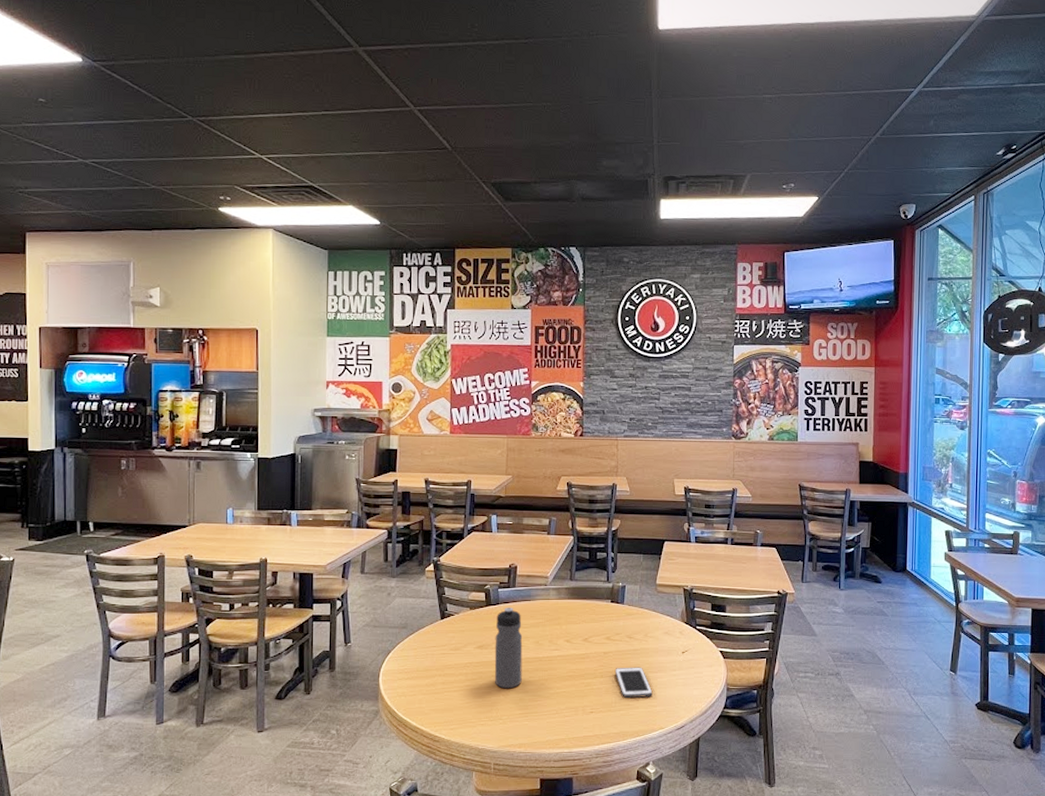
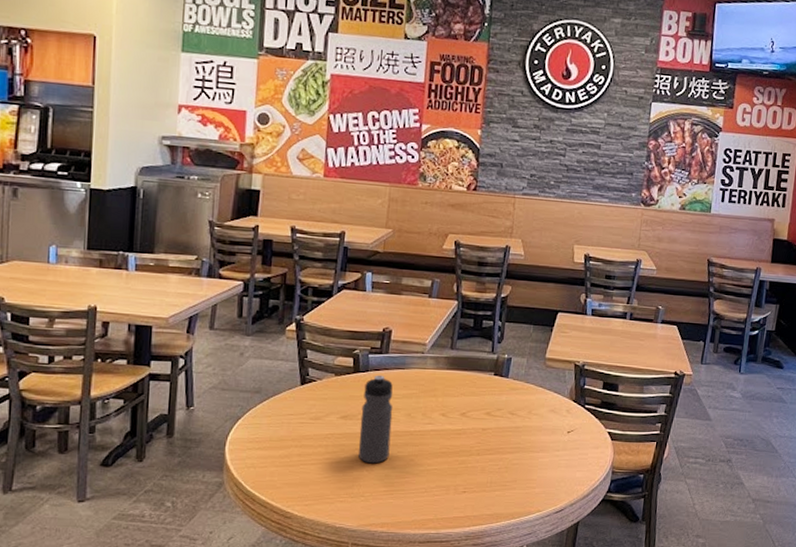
cell phone: present [614,667,653,698] -> none [492,445,533,478]

